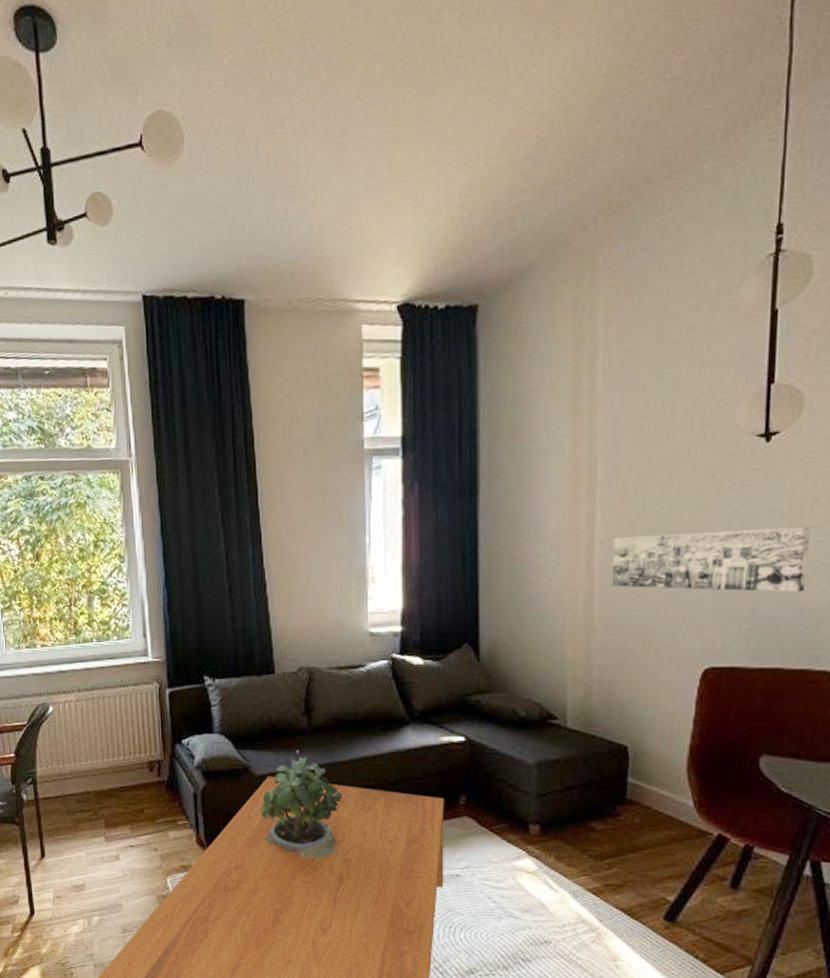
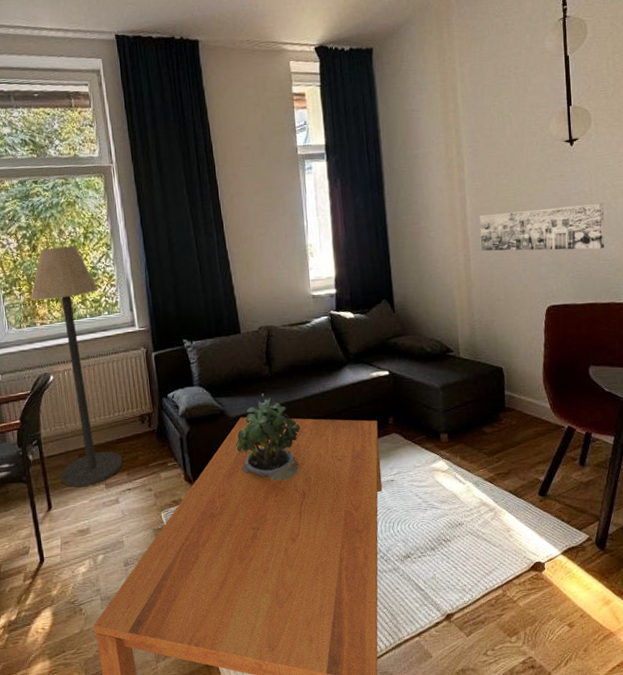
floor lamp: none [31,556,125,837] -> present [30,246,123,487]

